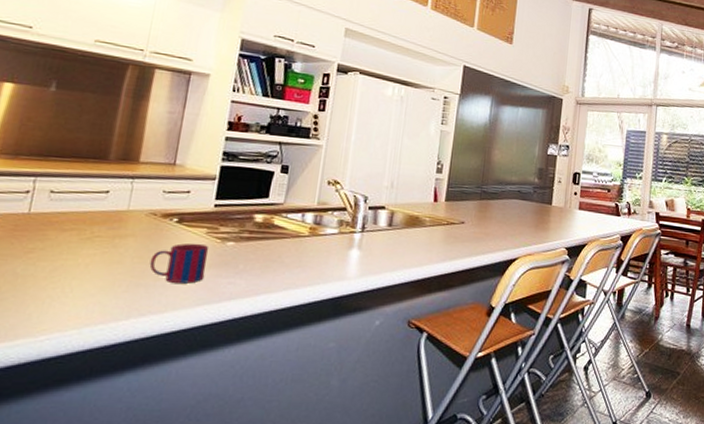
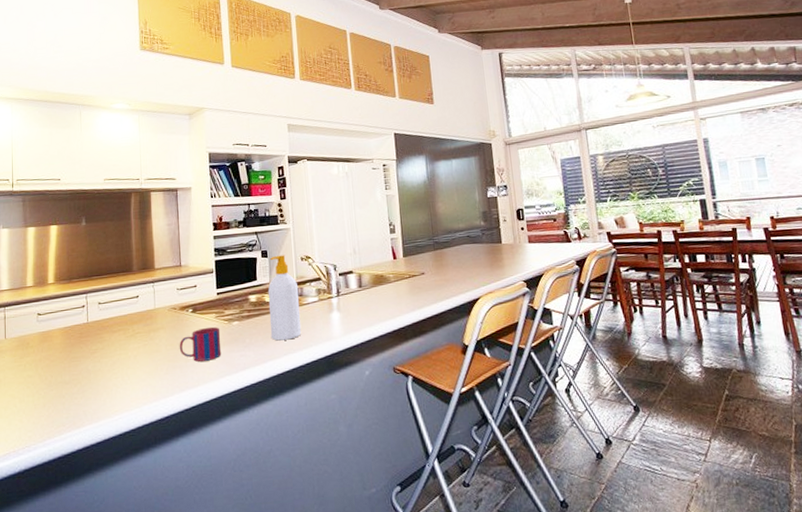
soap bottle: none [271,173,318,273] -> present [267,255,302,341]

